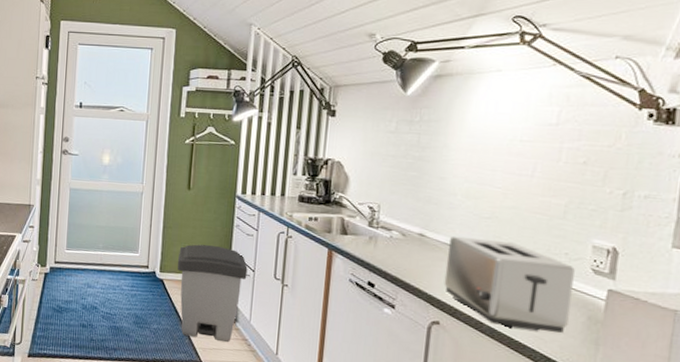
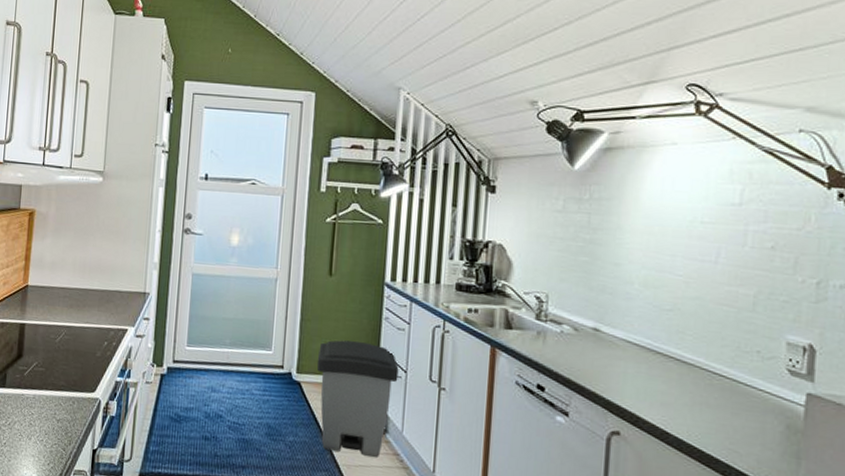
toaster: present [444,236,575,333] -> none [623,330,769,445]

